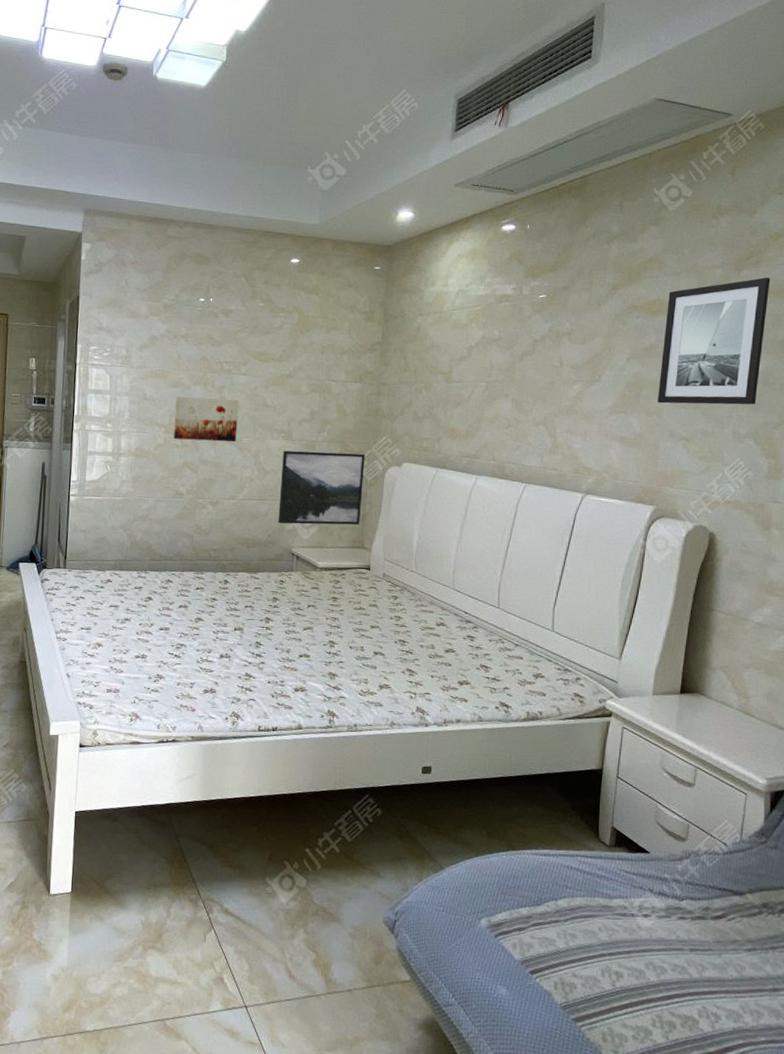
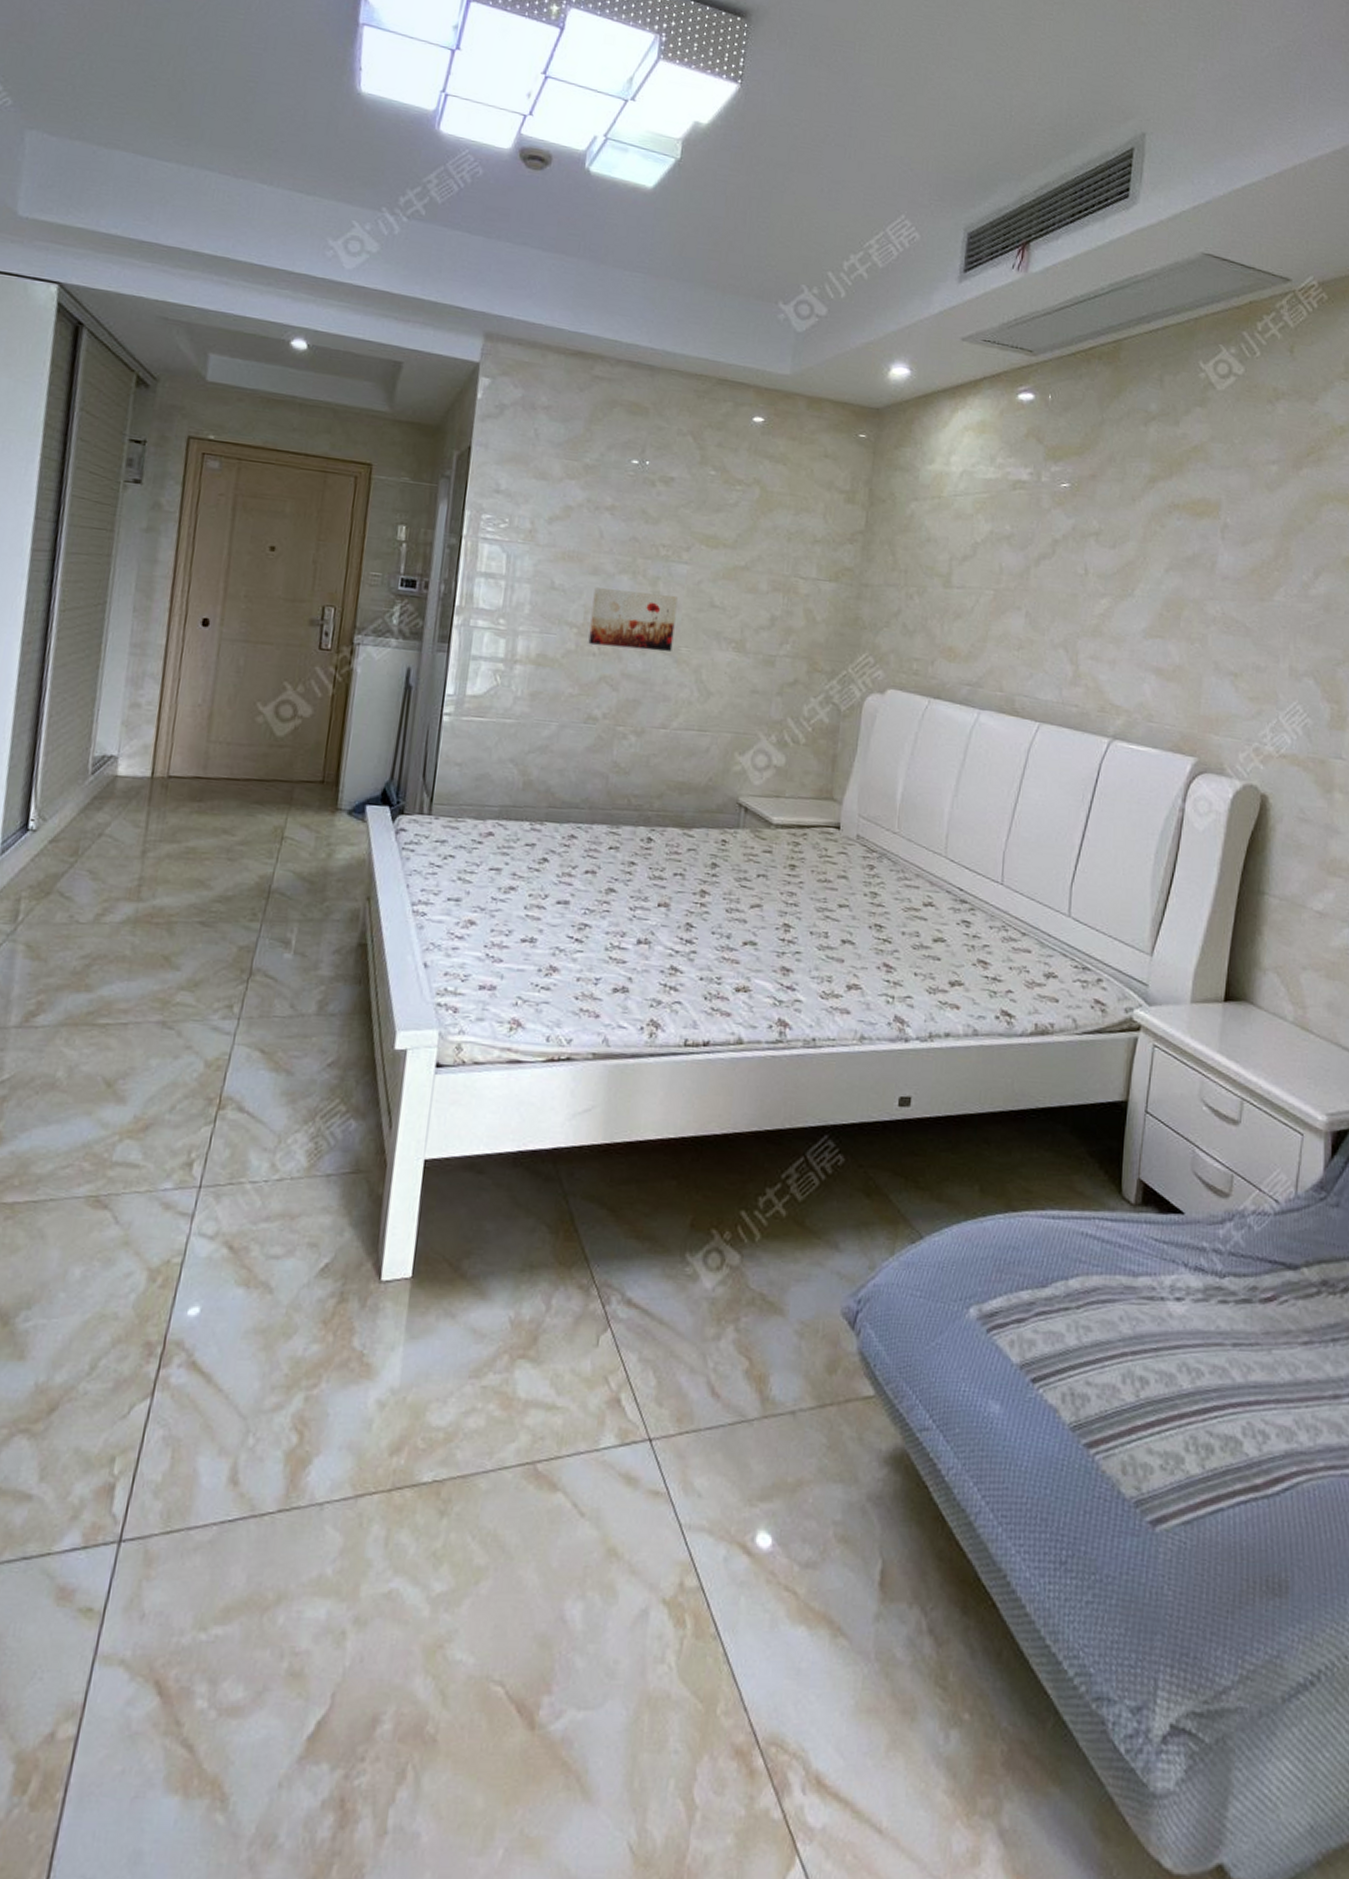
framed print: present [278,450,365,525] -> none [722,666,838,769]
wall art: present [658,277,771,405] -> none [1201,478,1334,635]

